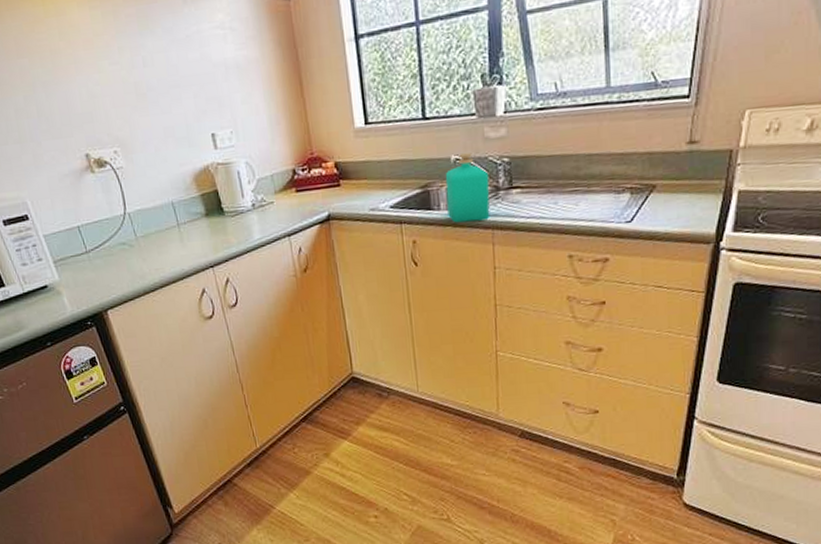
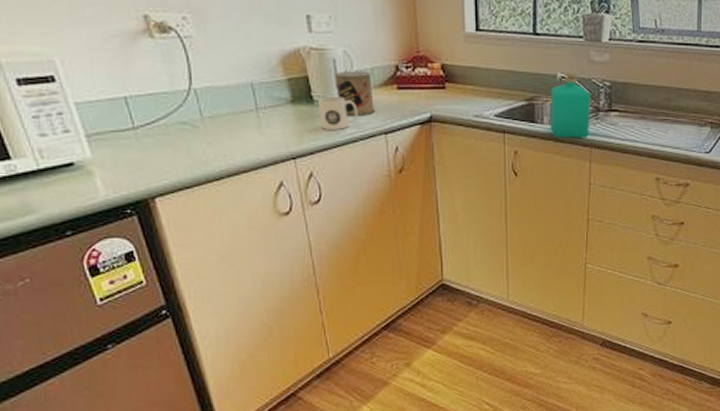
mug: none [228,205,264,238] -> present [318,97,358,130]
tin can: none [239,178,277,223] -> present [334,70,374,116]

